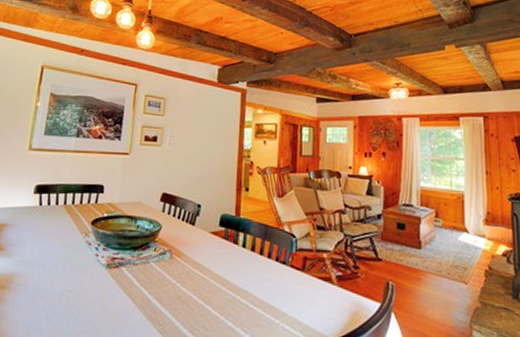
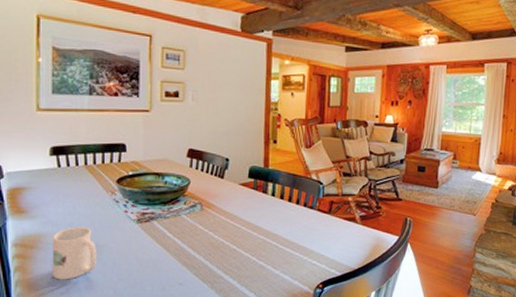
mug: none [17,268,64,327] -> present [52,226,96,280]

